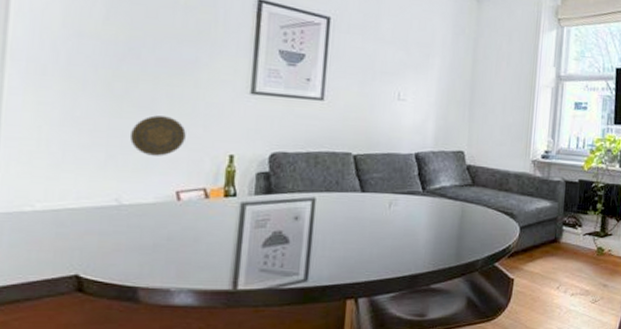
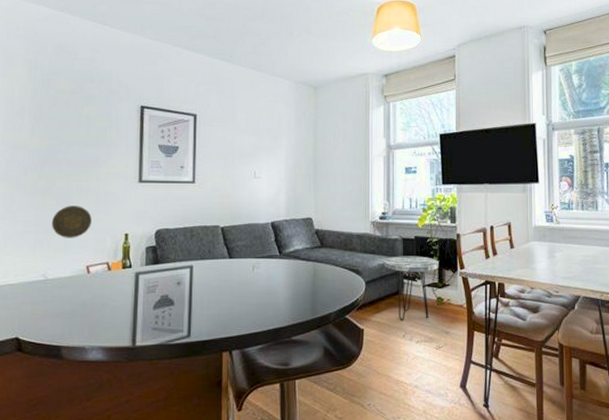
side table: none [542,200,603,271] -> present [383,256,439,320]

